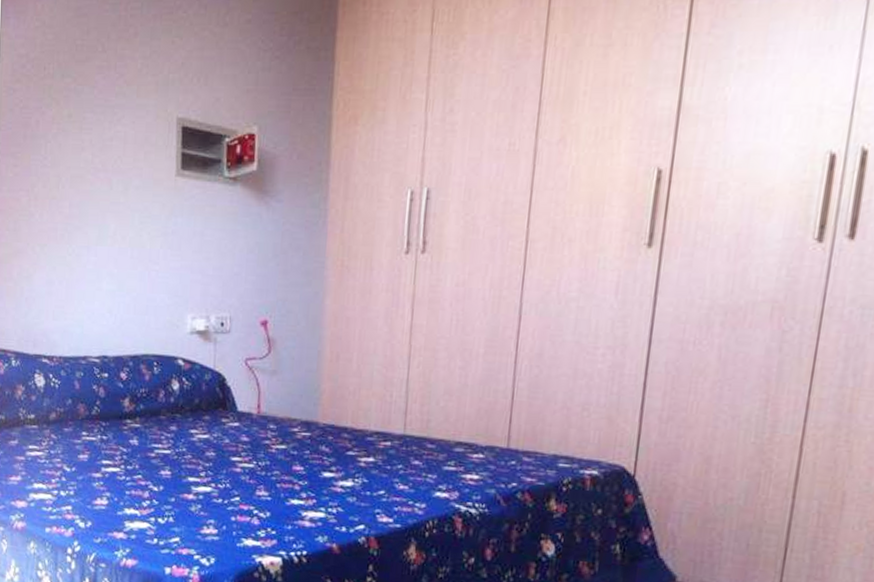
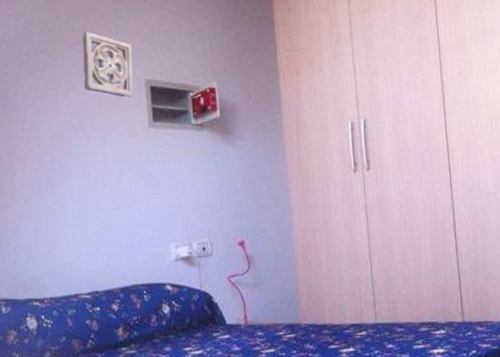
wall ornament: none [110,53,166,138] -> present [82,32,133,98]

